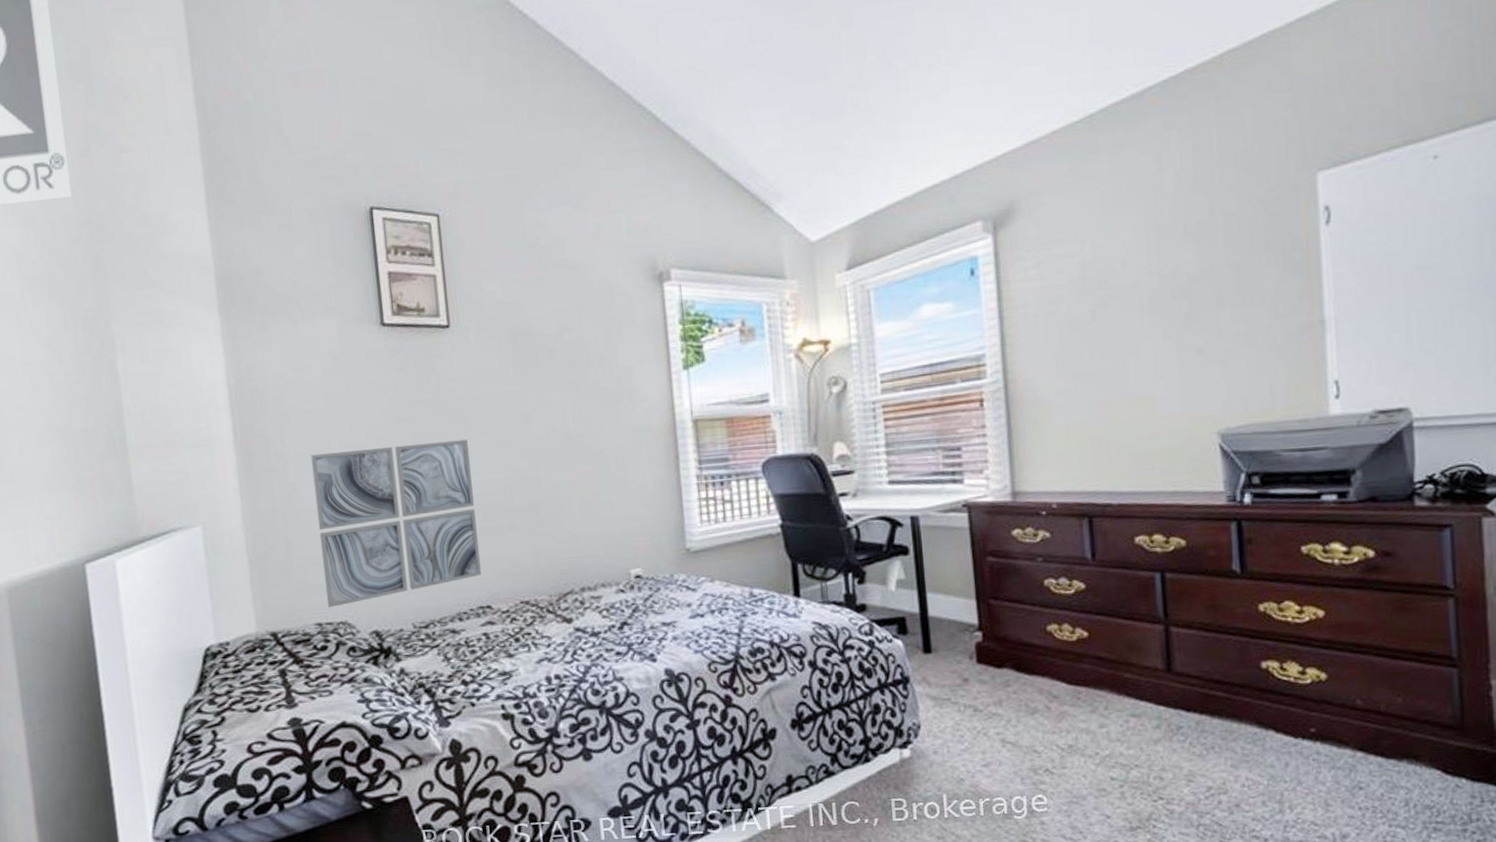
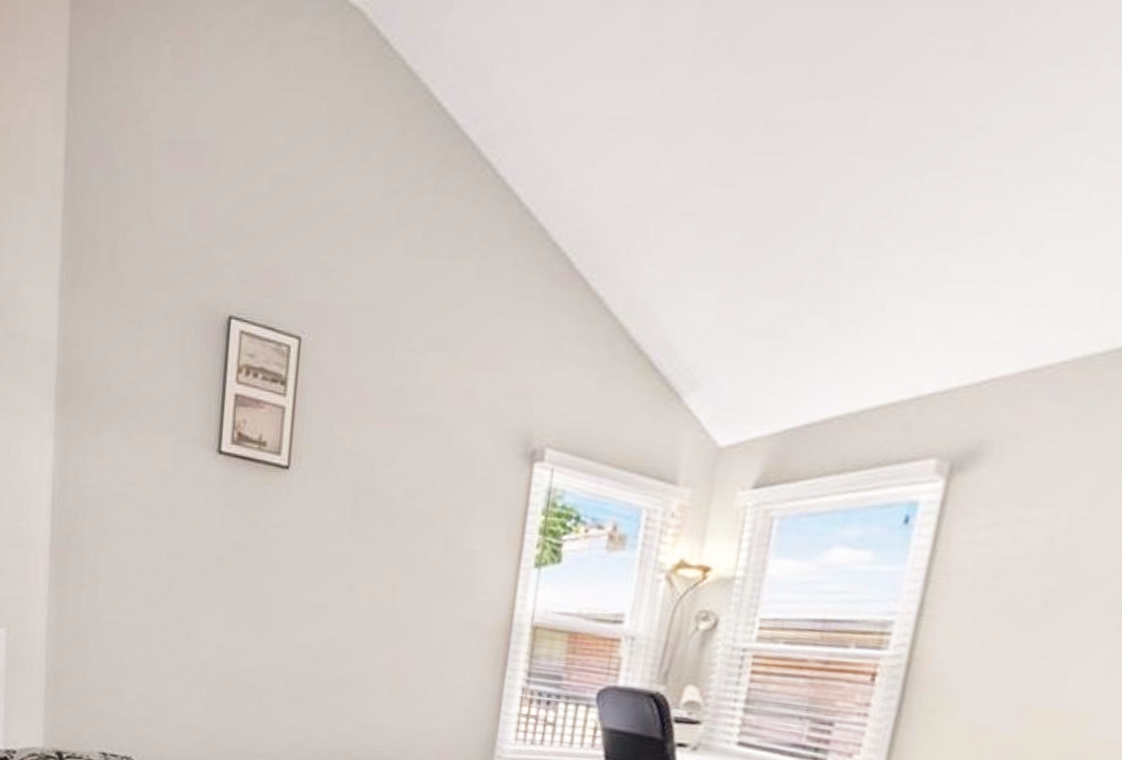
wall art: present [311,439,482,608] -> none [115,578,285,743]

